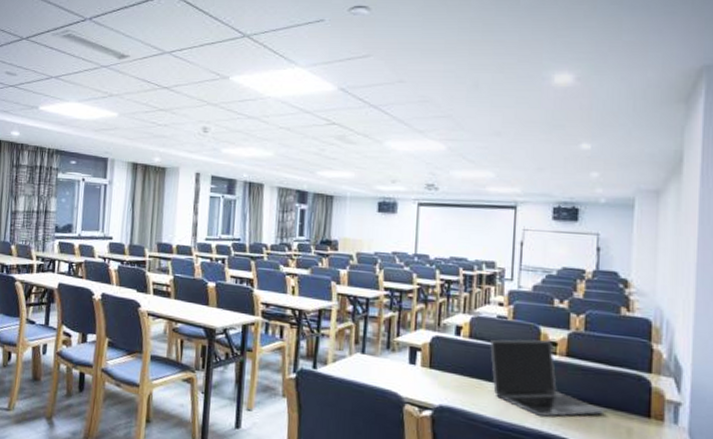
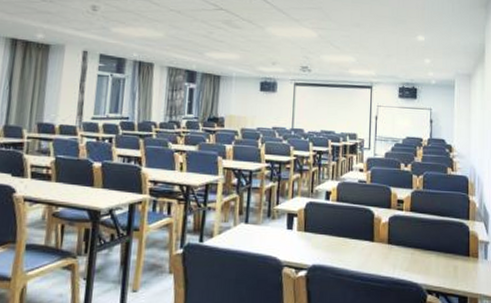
laptop: present [490,339,605,417] -> none [353,198,439,266]

